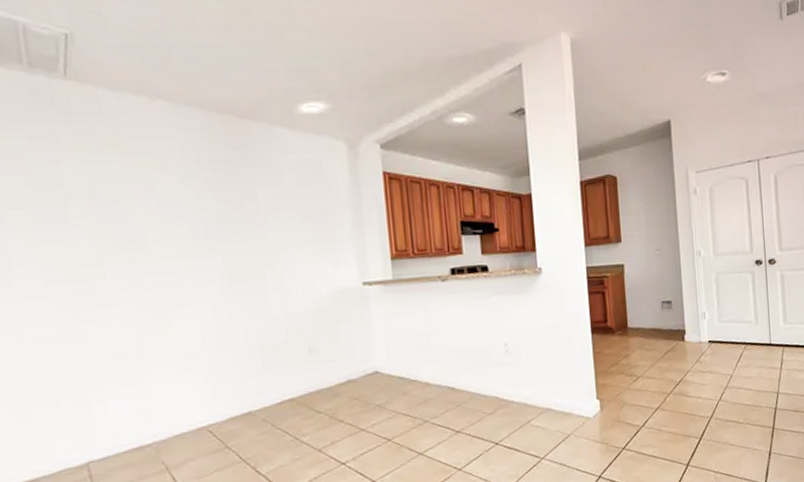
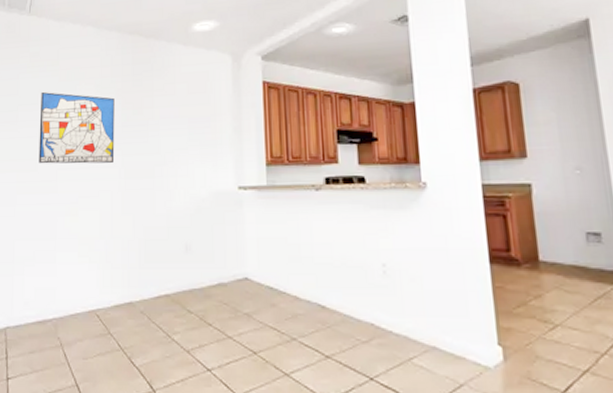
wall art: none [99,182,213,271] -> present [38,92,115,164]

